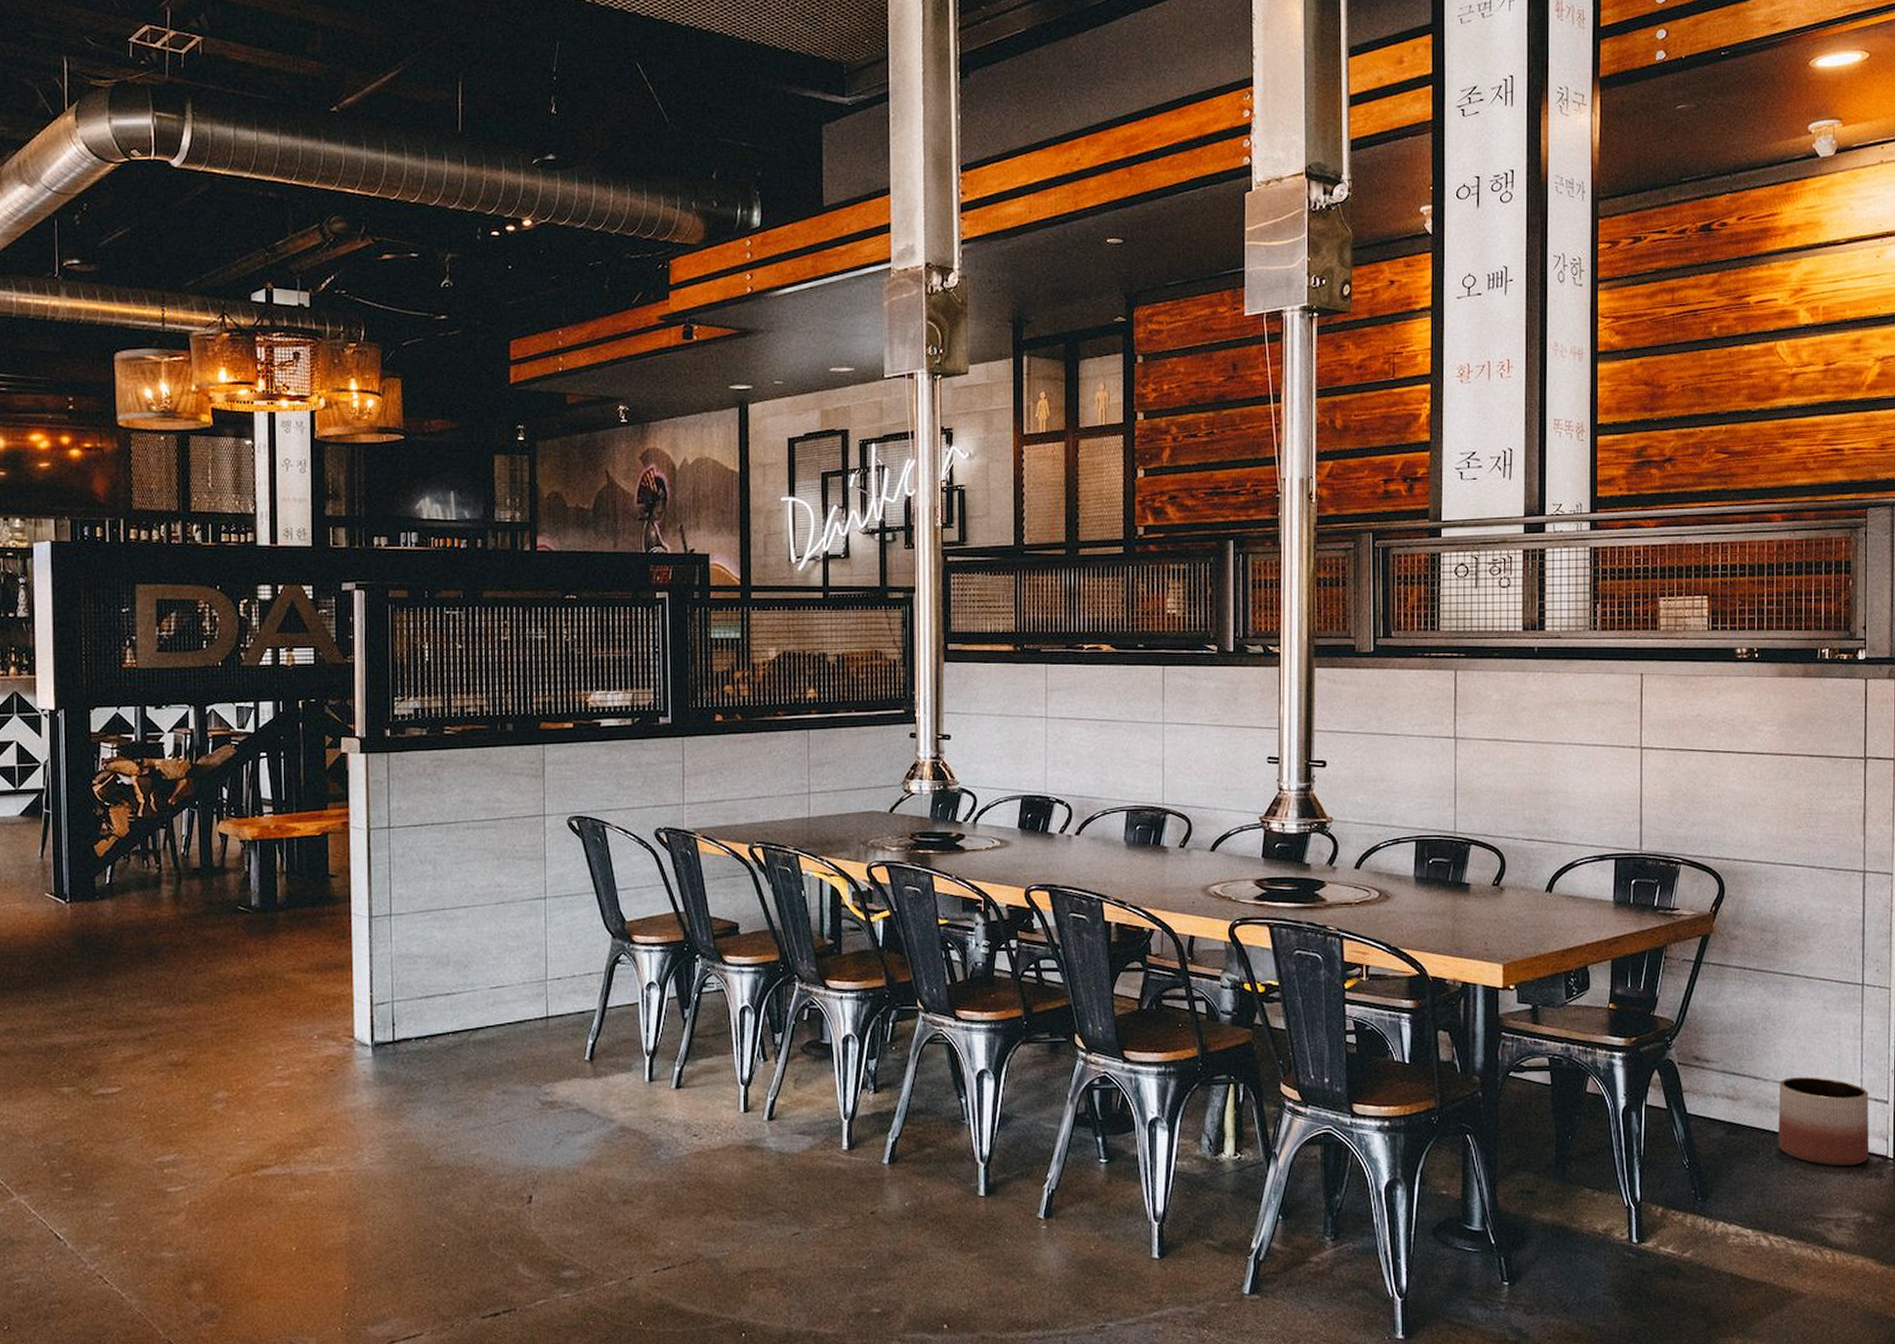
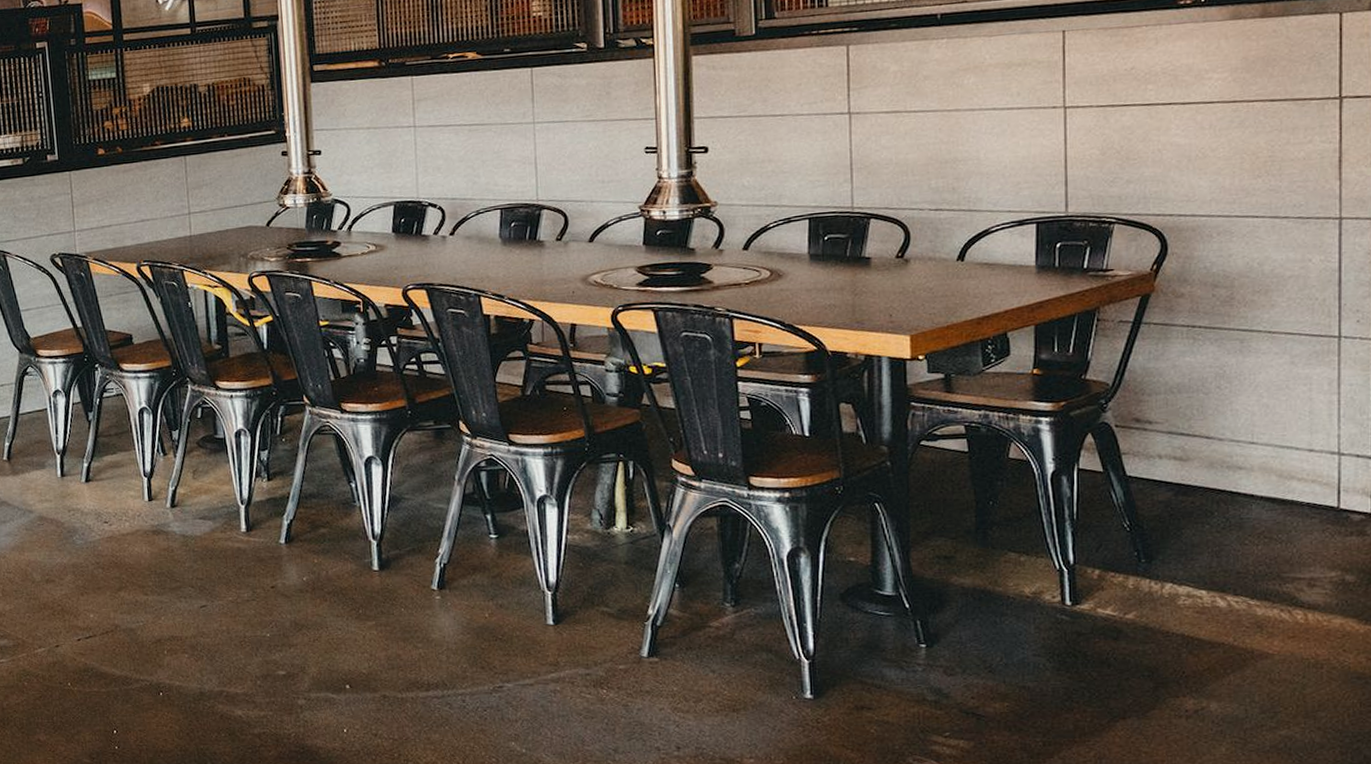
planter: present [1778,1077,1869,1167] -> none [1236,434,1349,525]

